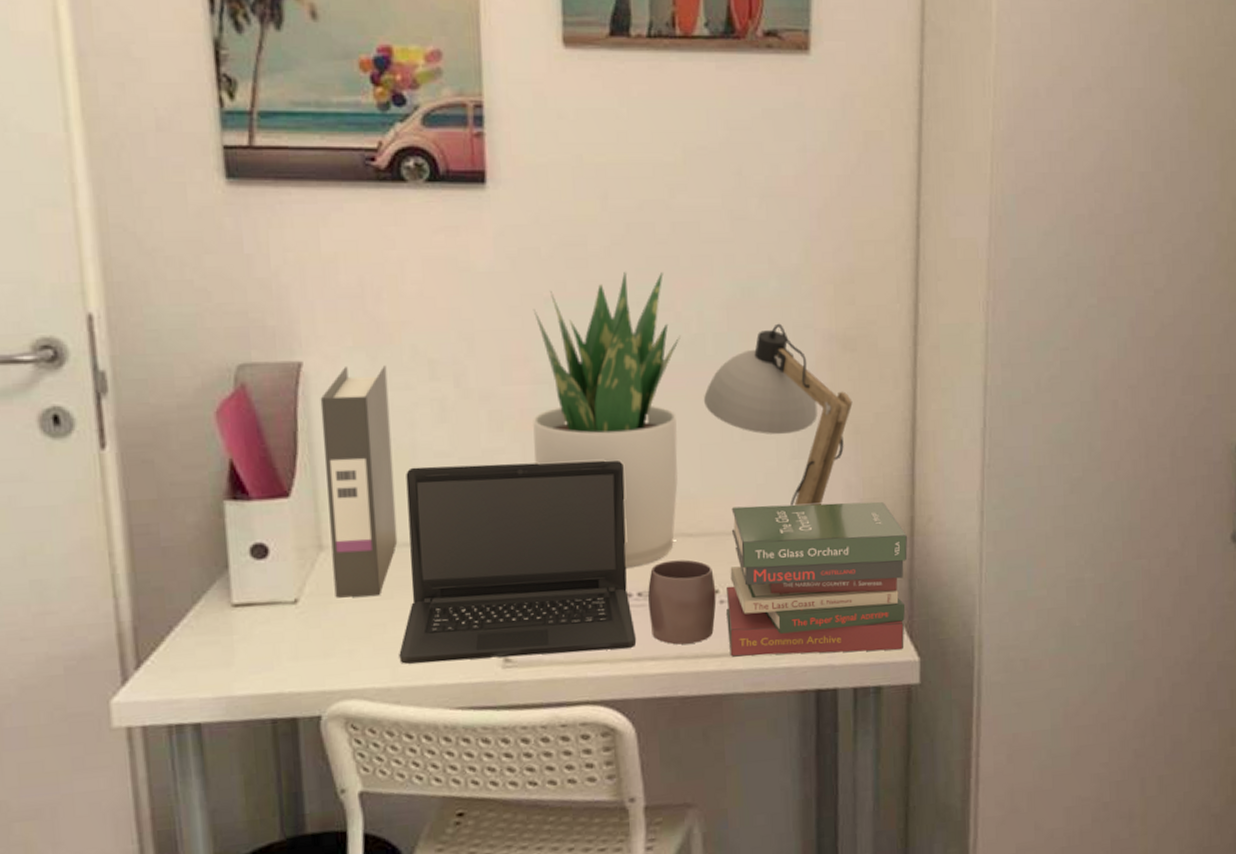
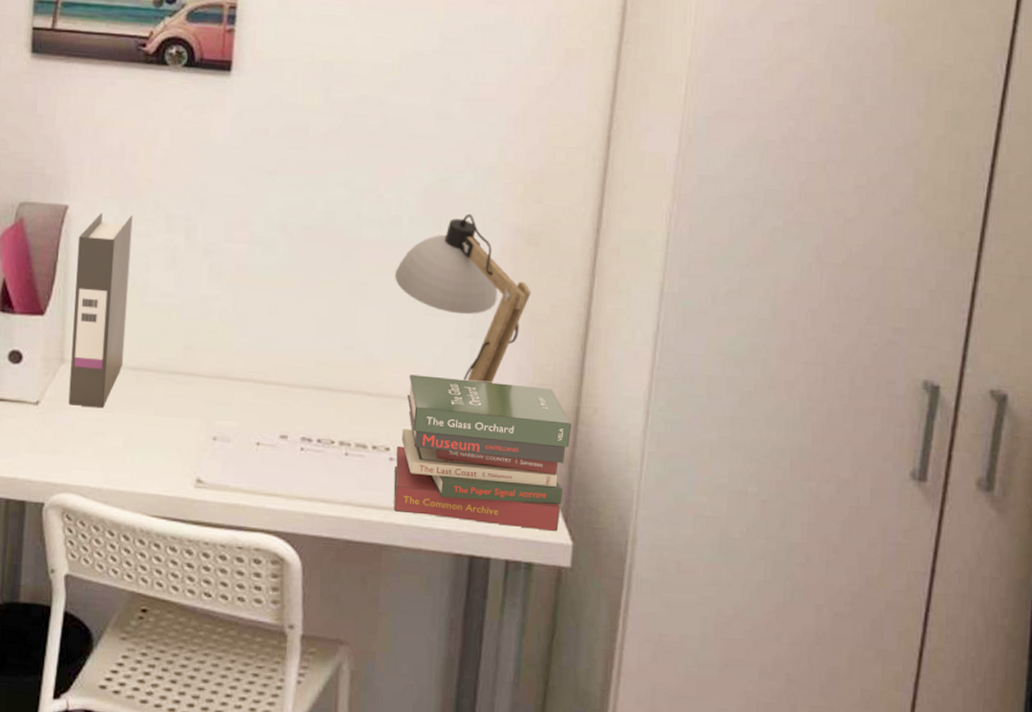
laptop: present [399,459,637,664] -> none [112,303,319,488]
planter: present [532,272,681,567] -> none [243,156,380,415]
mug: present [647,559,717,645] -> none [325,414,388,493]

